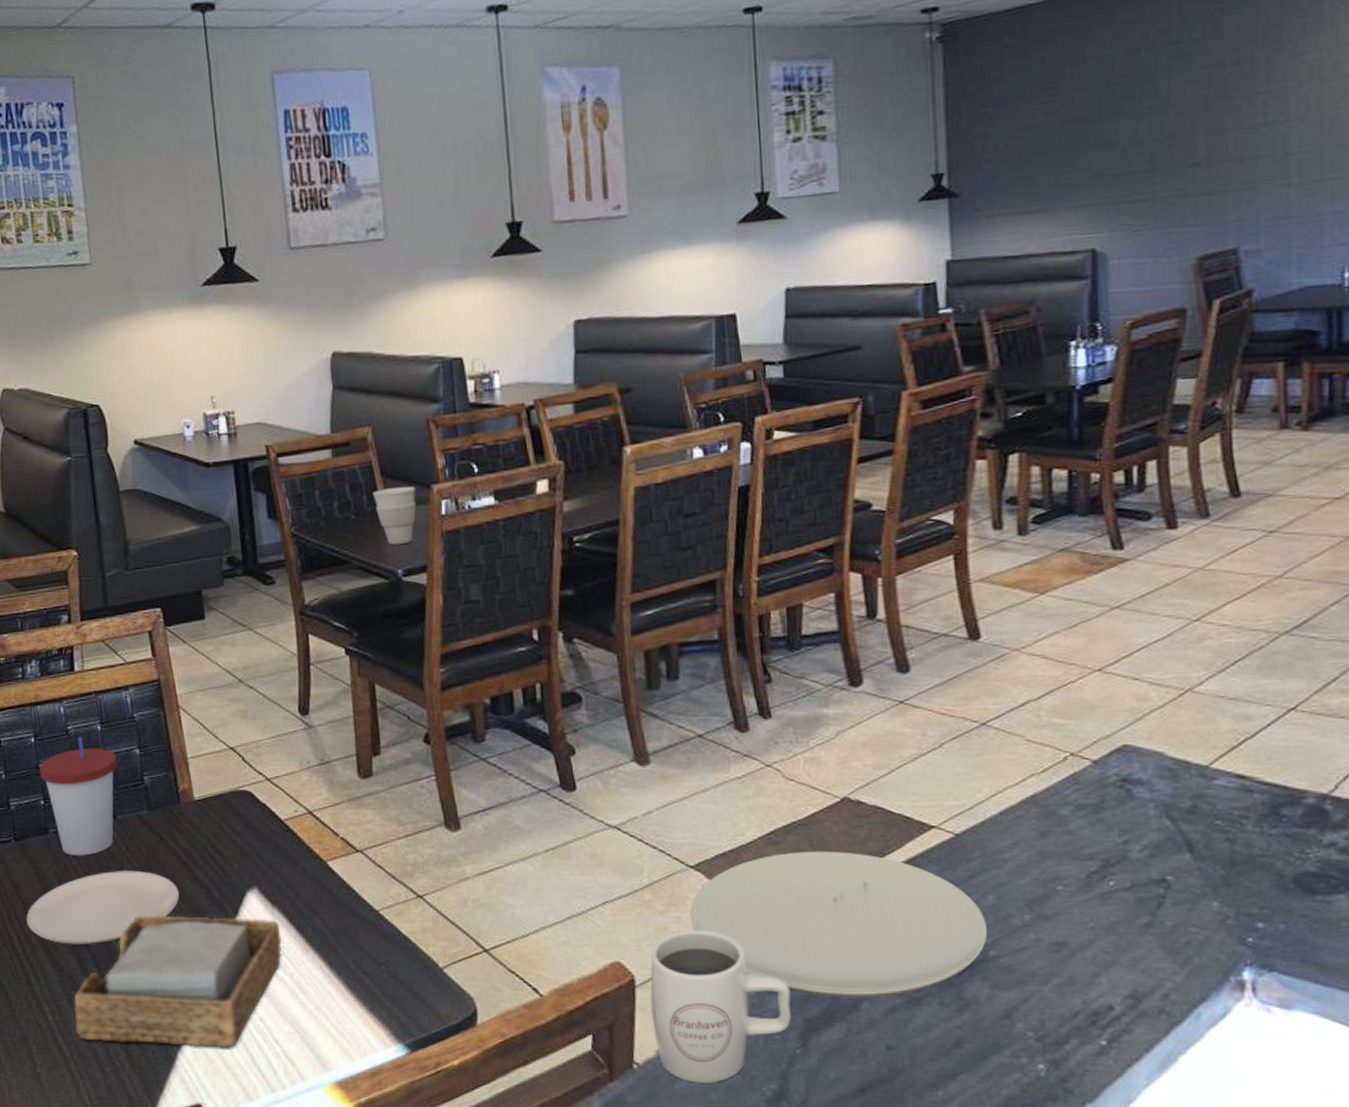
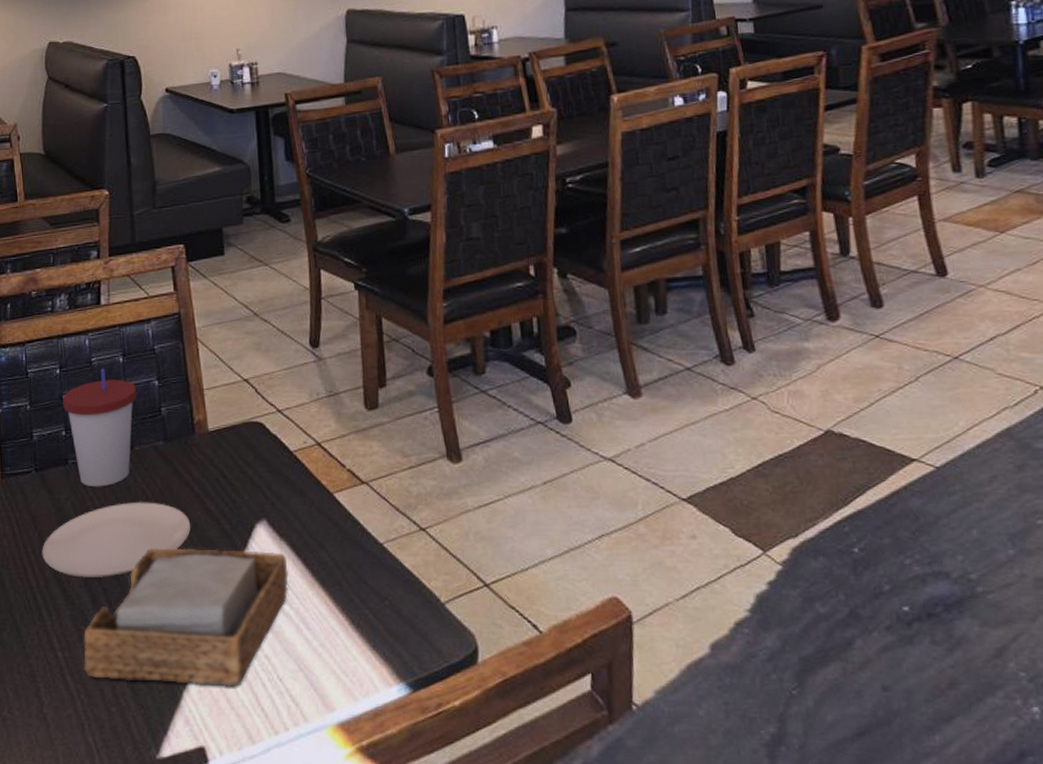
cup: present [372,486,417,546] -> none [381,131,422,186]
mug: present [650,930,791,1083] -> none [647,564,787,726]
plate: present [689,851,988,998] -> none [683,483,974,636]

